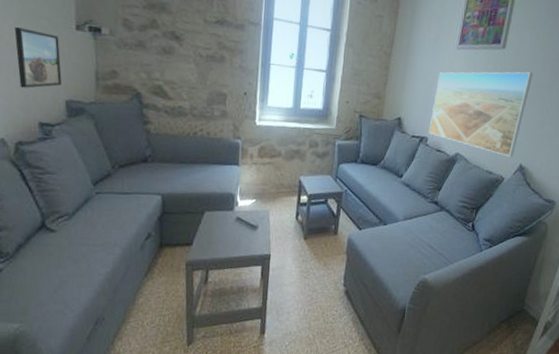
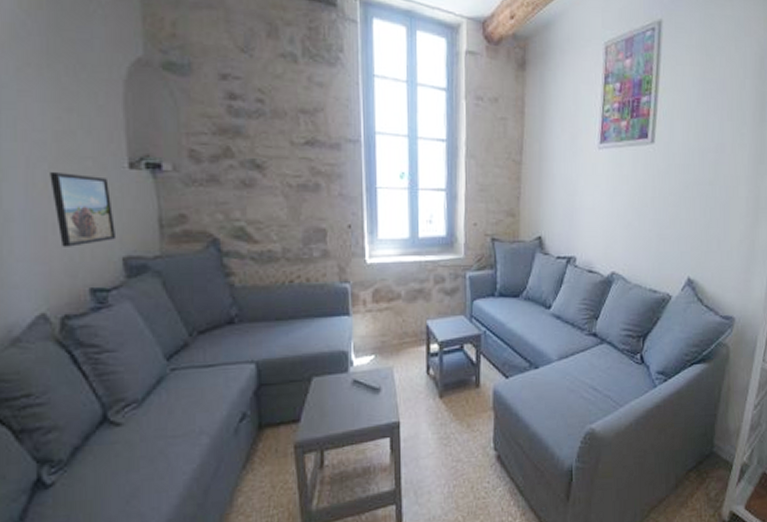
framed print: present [428,72,533,157] -> none [576,168,690,271]

